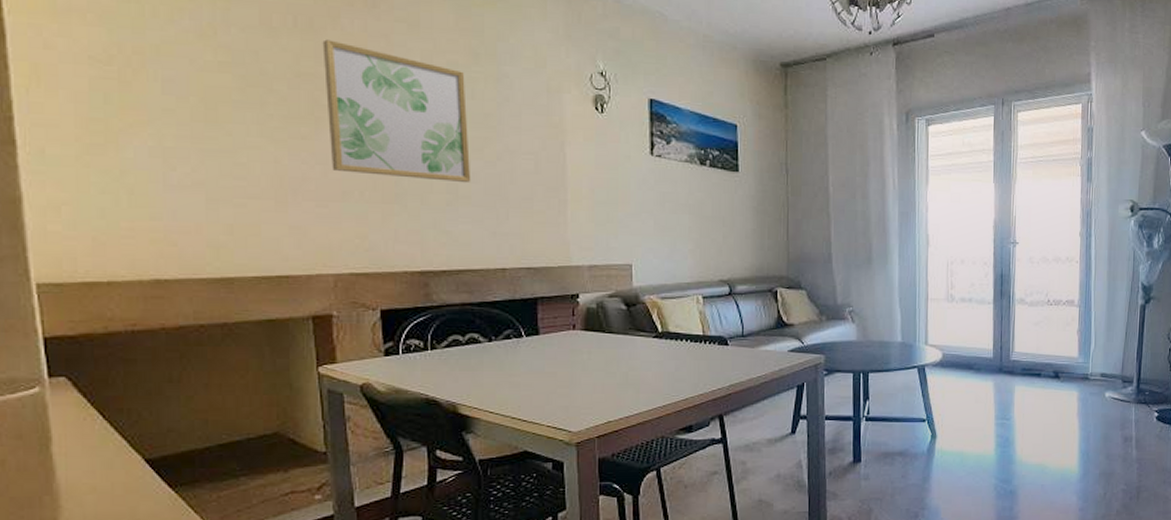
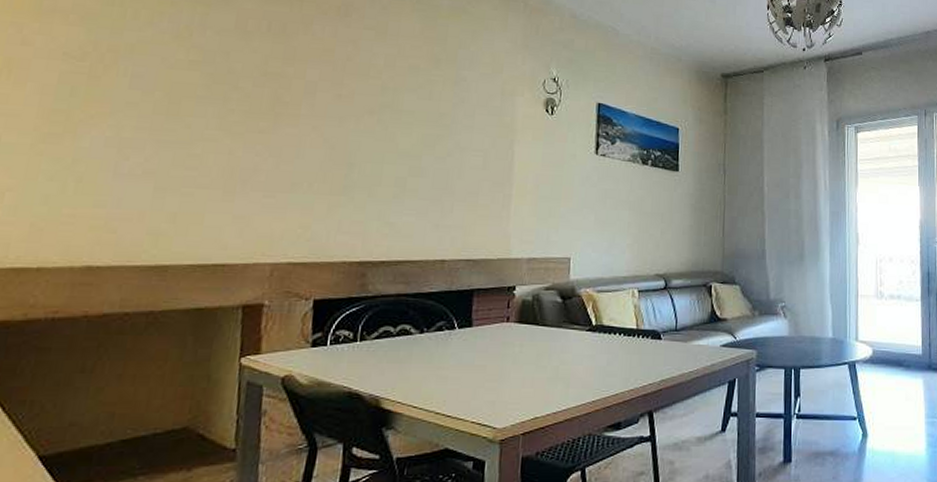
wall art: present [322,39,471,183] -> none [284,43,425,177]

